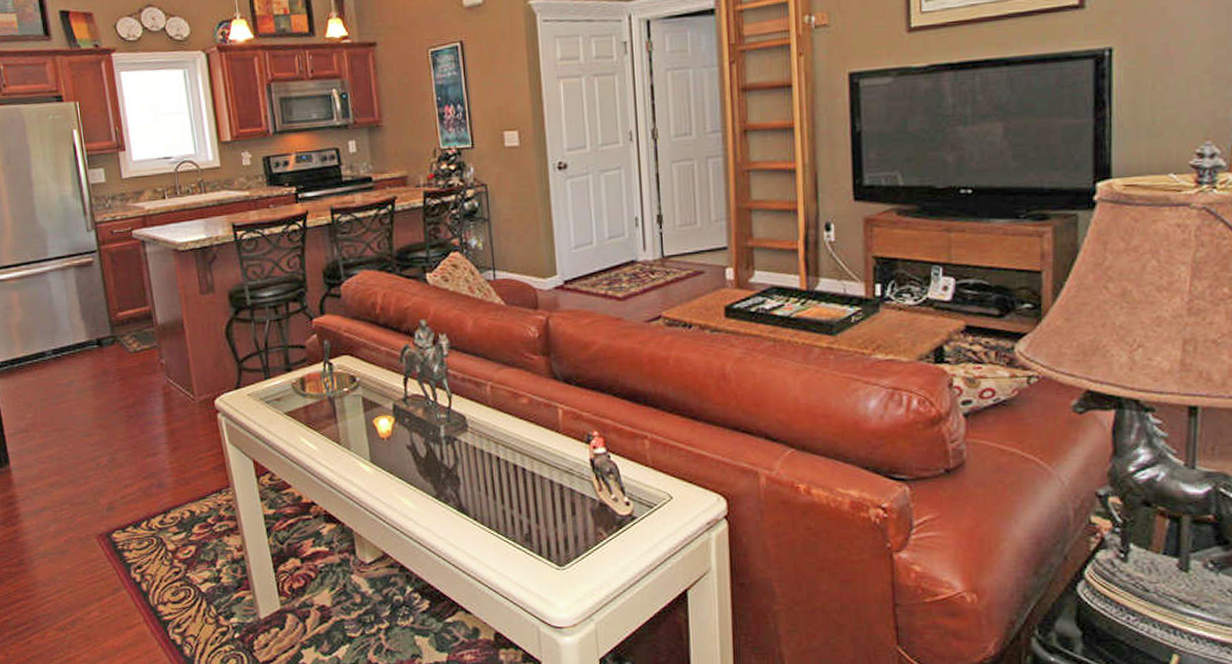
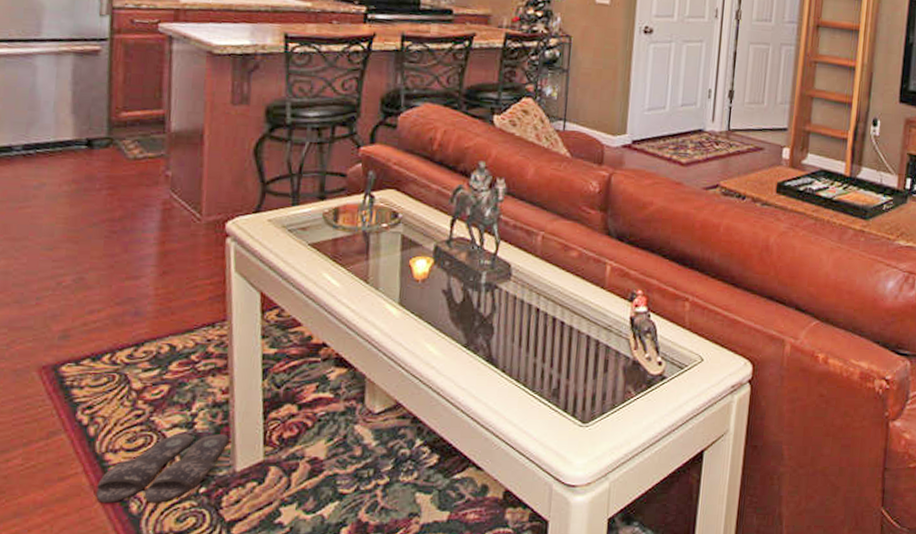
slippers: none [155,587,250,648] -> present [96,433,229,504]

